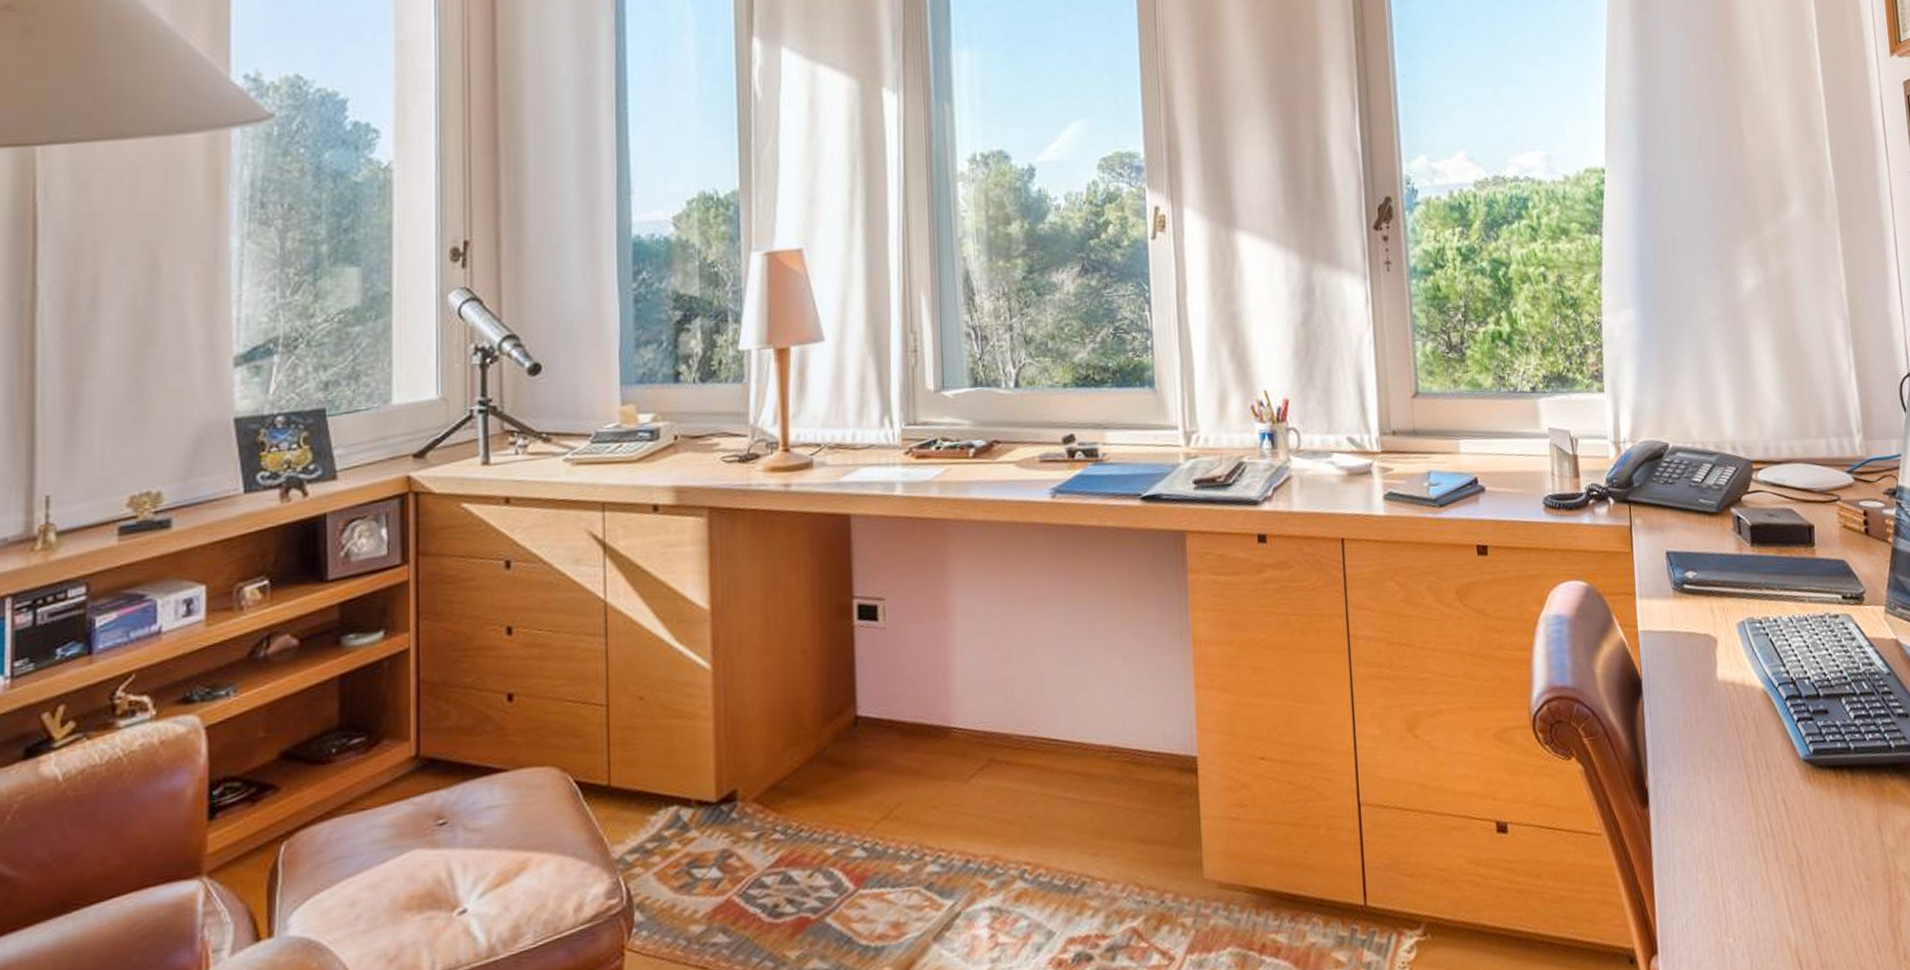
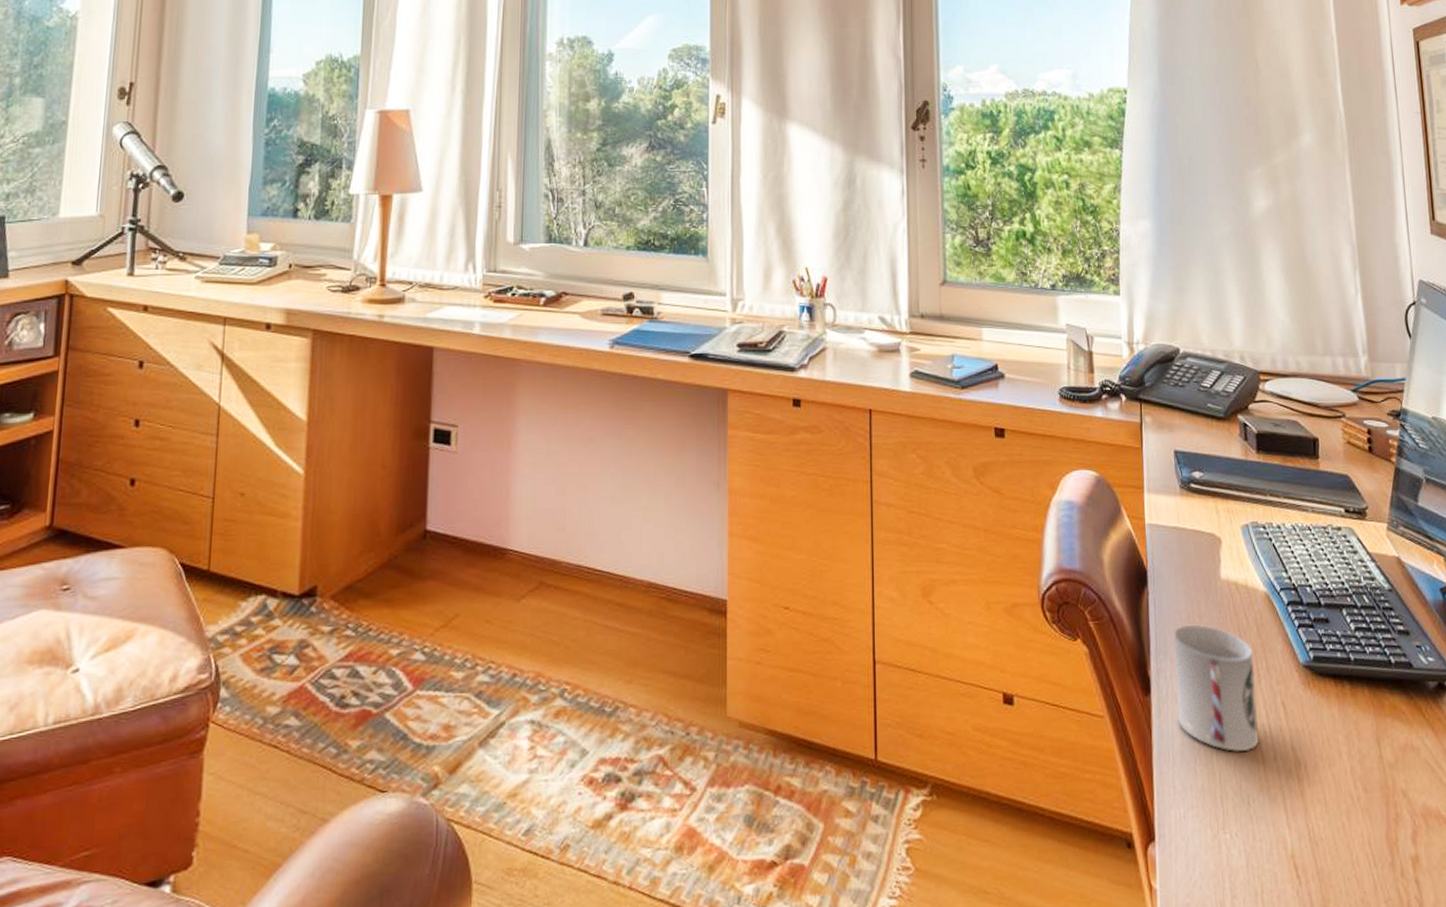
cup: none [1670,729,1760,855] -> present [1173,624,1259,753]

